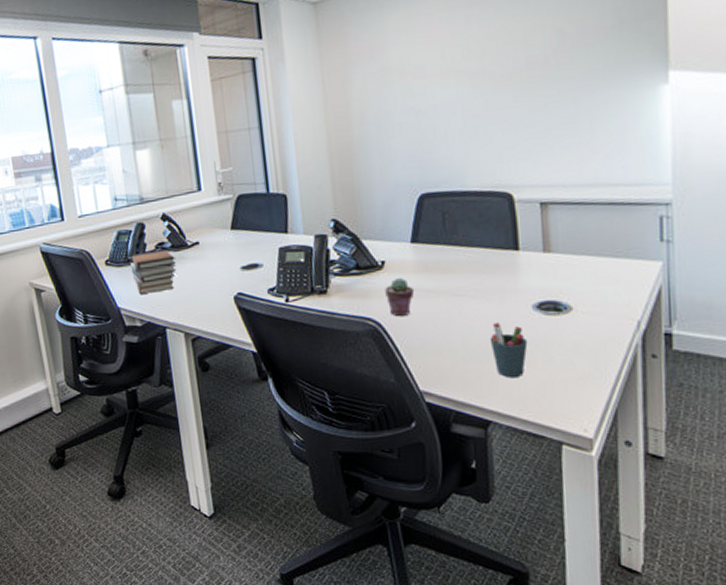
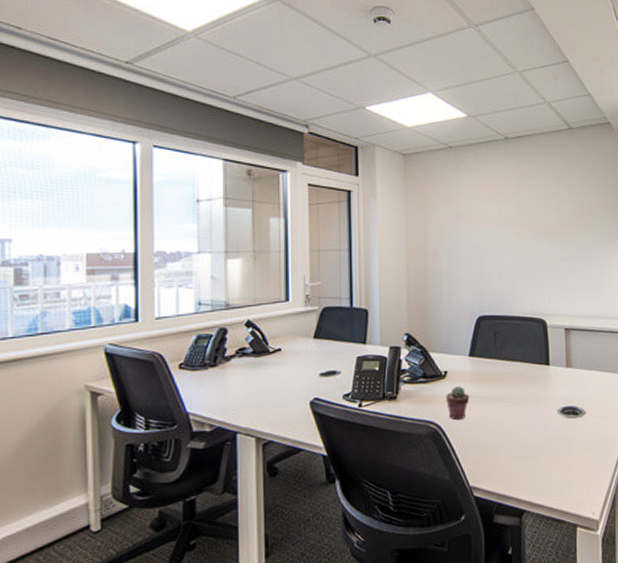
book stack: present [130,250,177,294] -> none [207,355,255,398]
pen holder: present [489,323,528,378] -> none [526,424,554,472]

